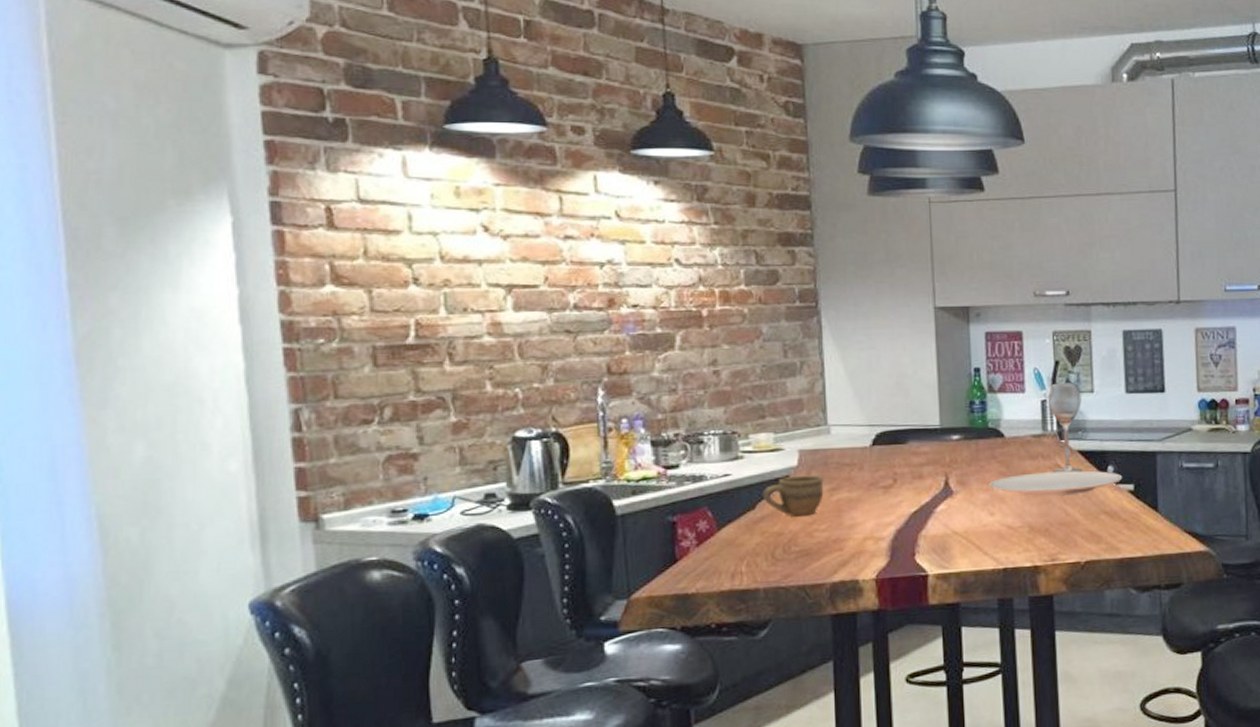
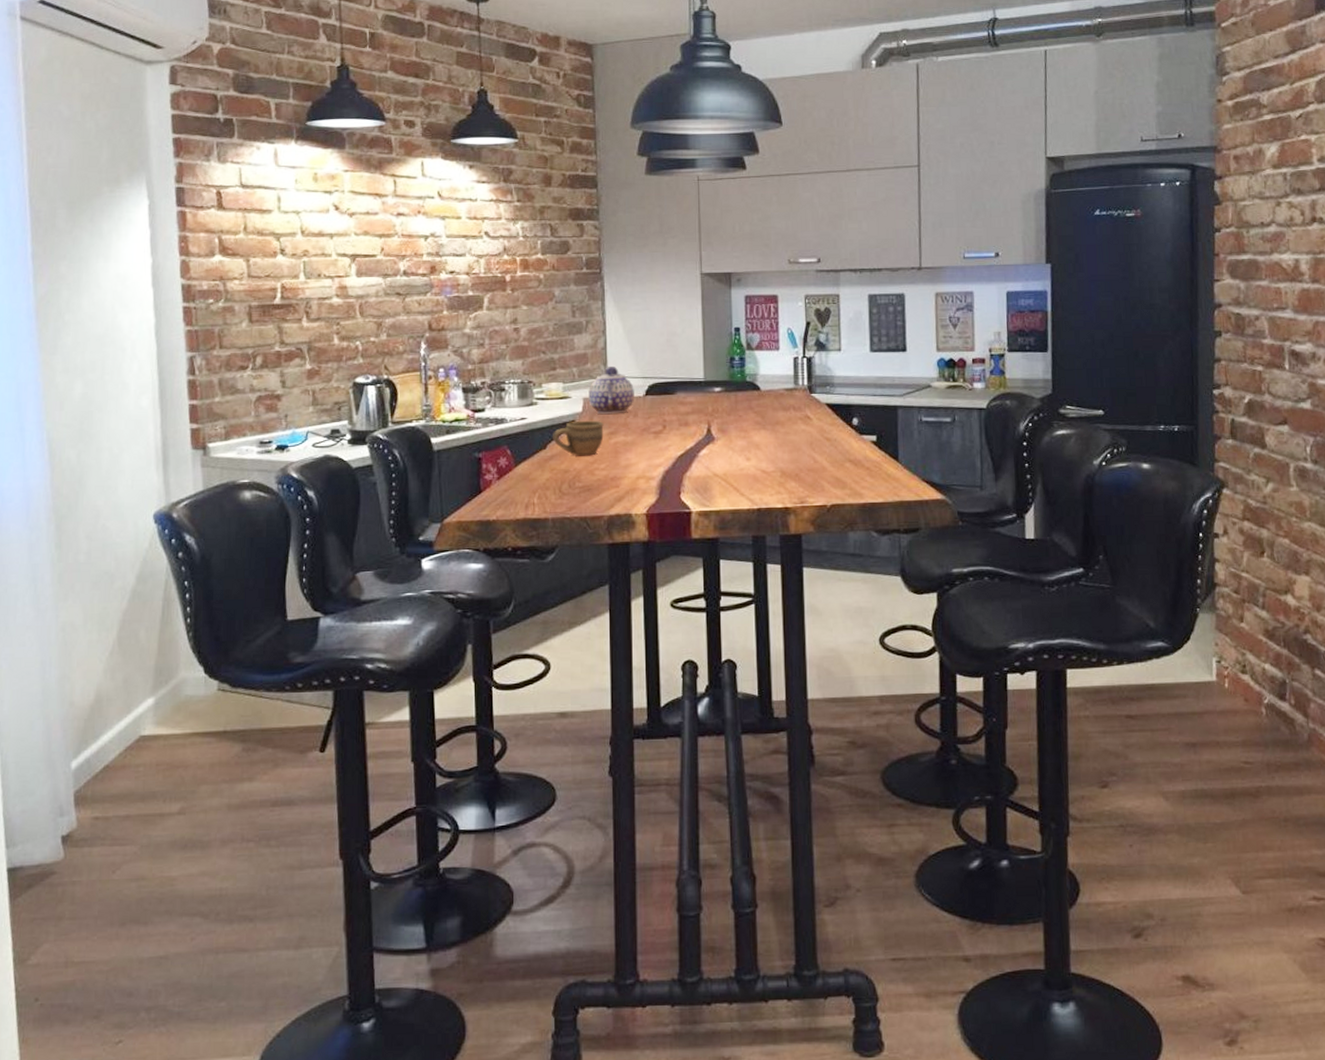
teapot: none [805,412,859,468] -> present [588,365,634,415]
plate: present [989,470,1123,497] -> none [746,422,867,445]
wineglass: present [1047,382,1084,473] -> none [799,341,831,424]

